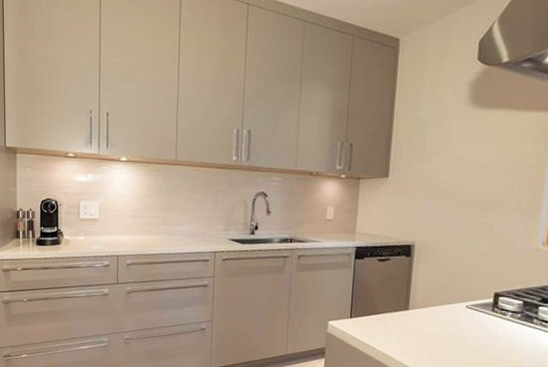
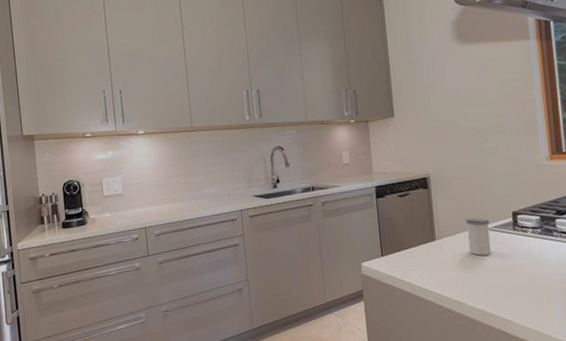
salt shaker: none [442,292,469,332] -> present [465,217,492,256]

